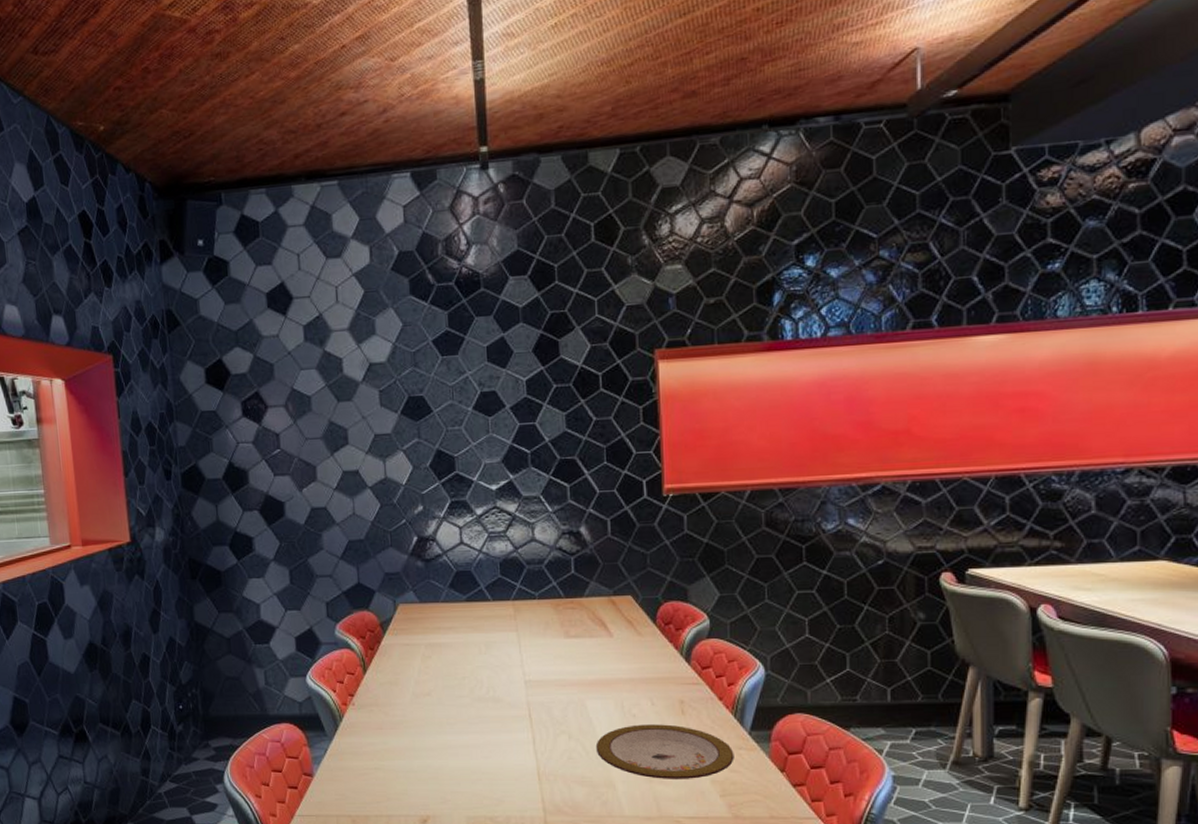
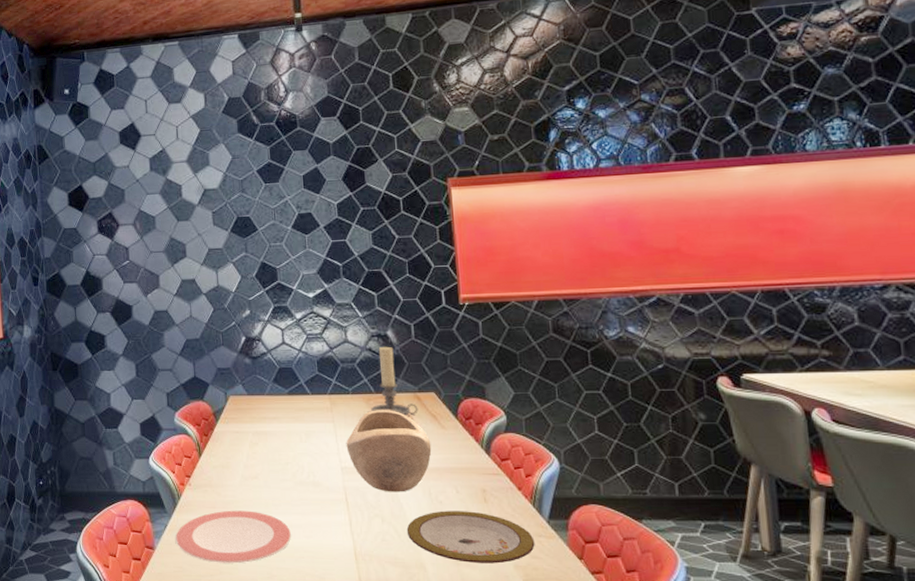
plate: none [337,731,467,789] -> present [176,510,291,564]
decorative bowl: none [530,616,626,706] -> present [346,410,432,492]
candle holder: none [560,544,613,622] -> present [371,346,419,416]

